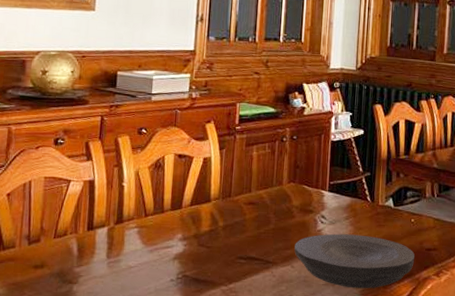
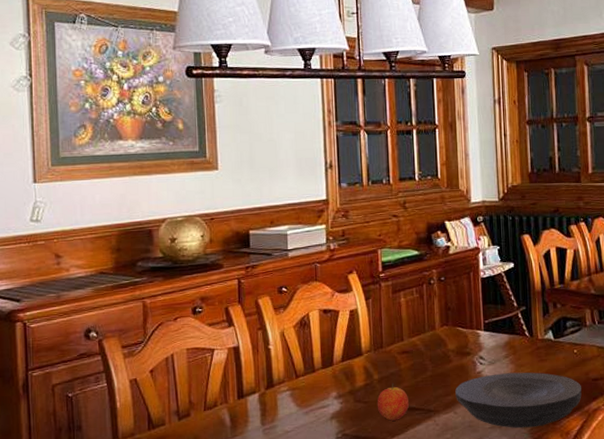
fruit: none [218,231,250,268] -> present [377,383,410,421]

